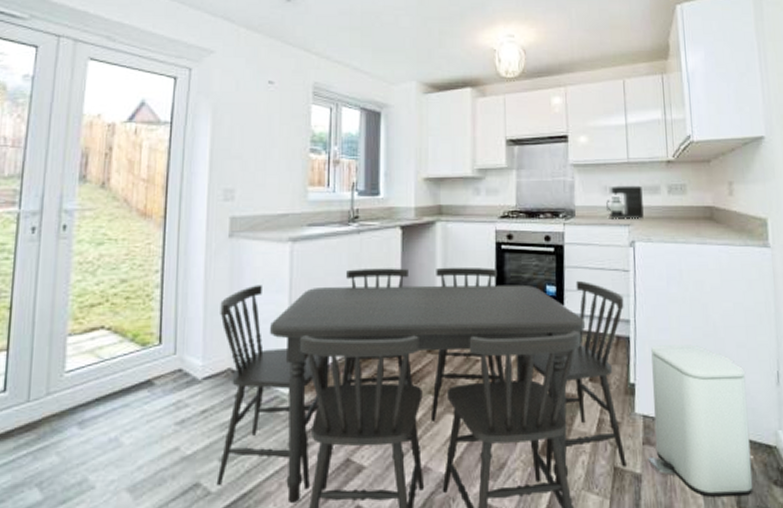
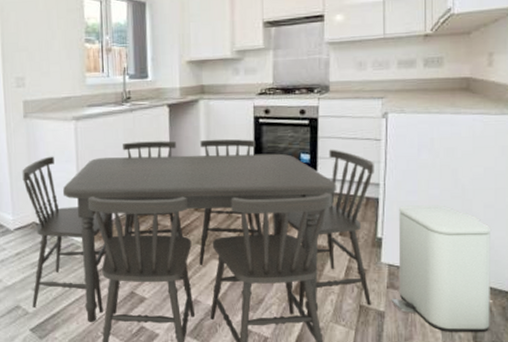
coffee maker: present [606,185,644,219] -> none [361,60,398,93]

